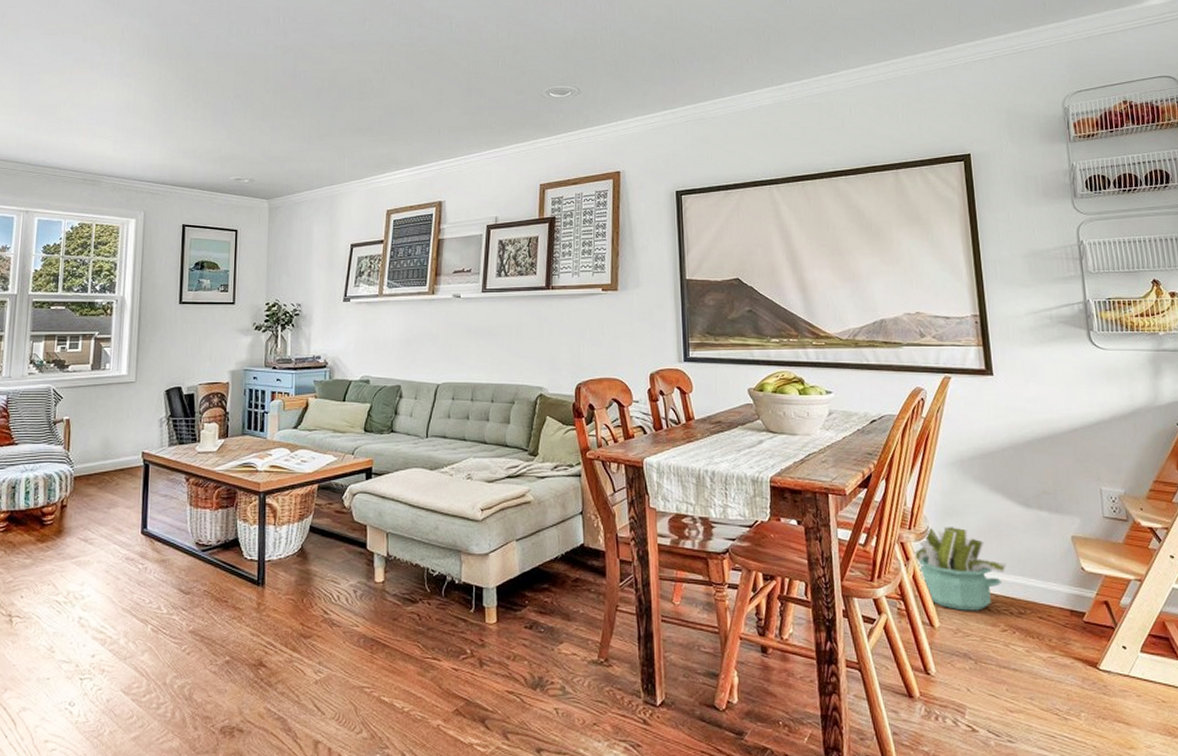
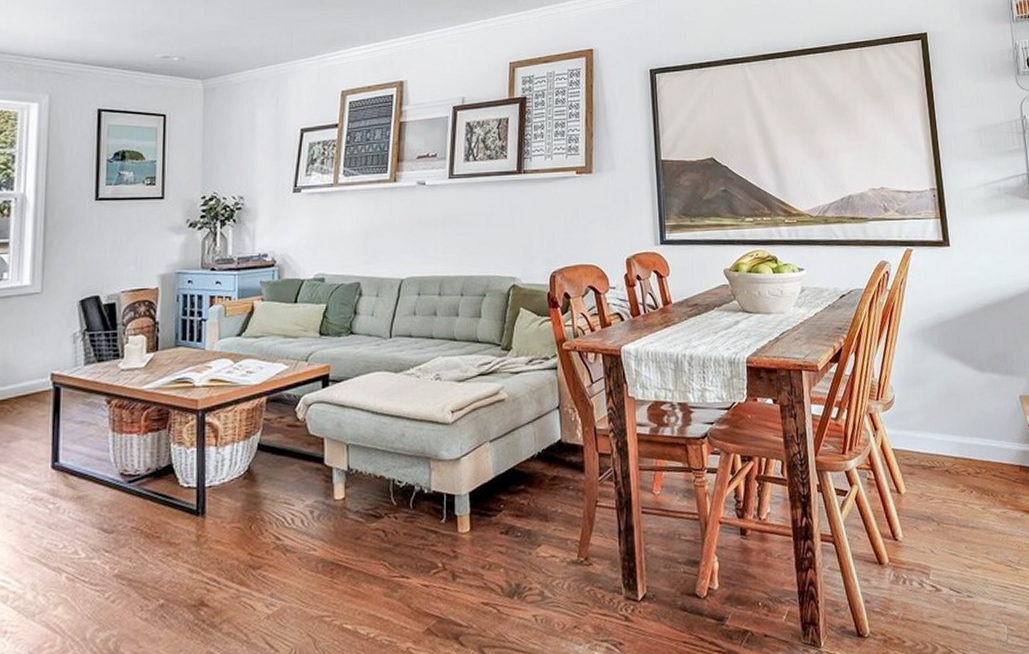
decorative plant: present [914,527,1007,611] -> none [881,394,964,476]

